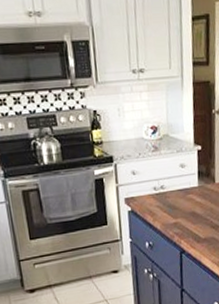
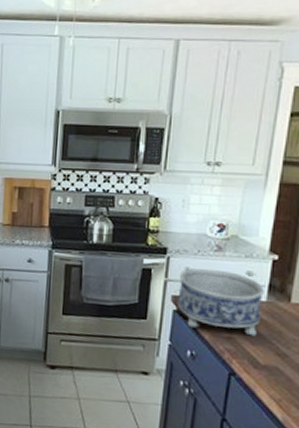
decorative bowl: none [127,167,196,223] -> present [177,268,264,337]

